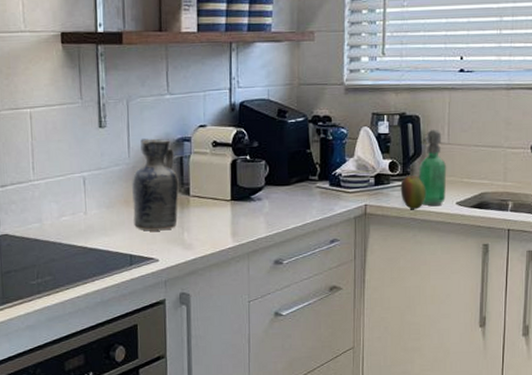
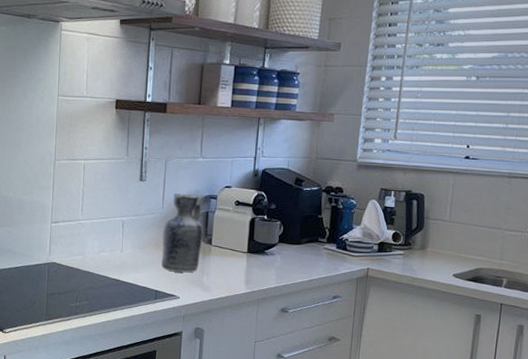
fruit: present [400,174,425,210] -> none [401,246,425,277]
soap dispenser: present [418,129,447,206] -> none [418,207,447,275]

